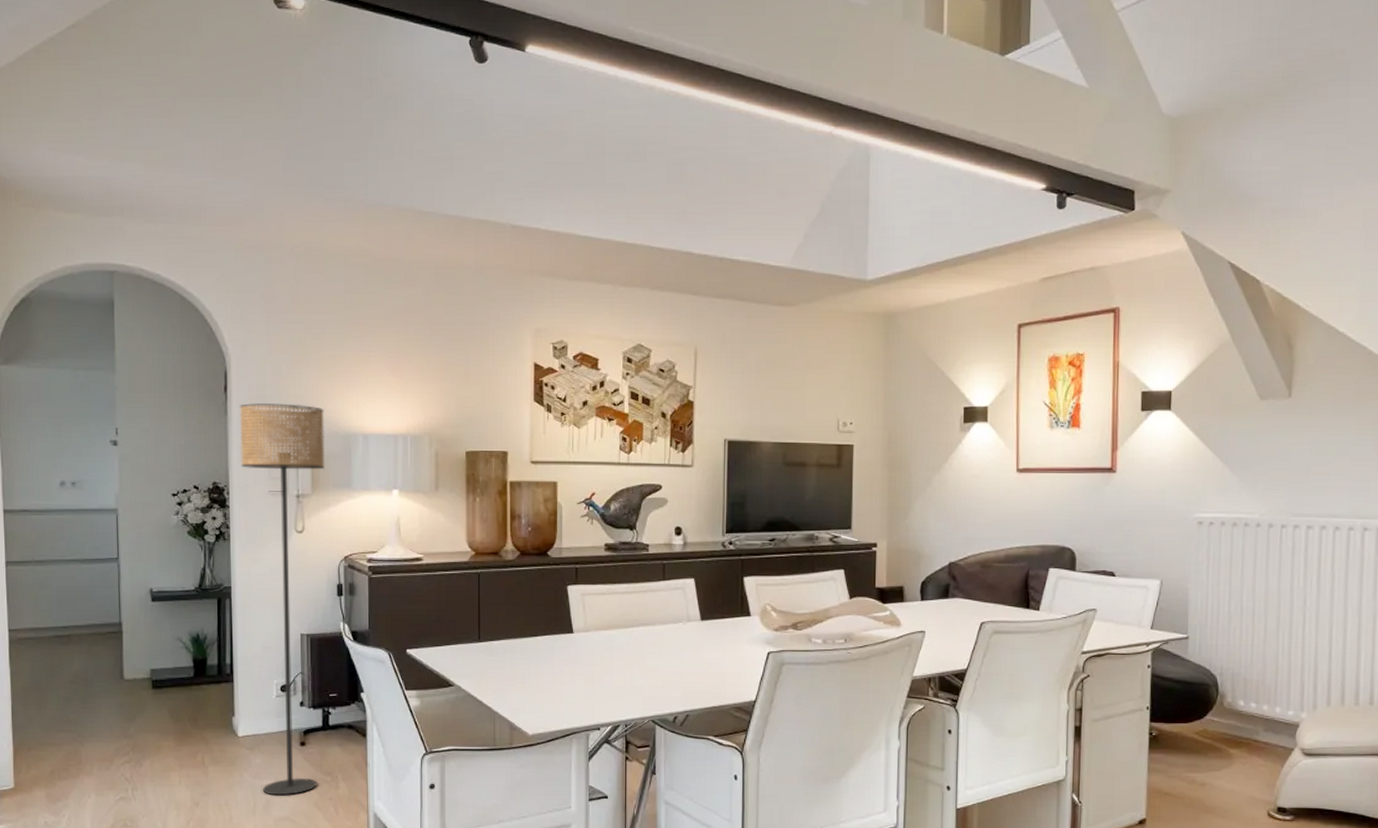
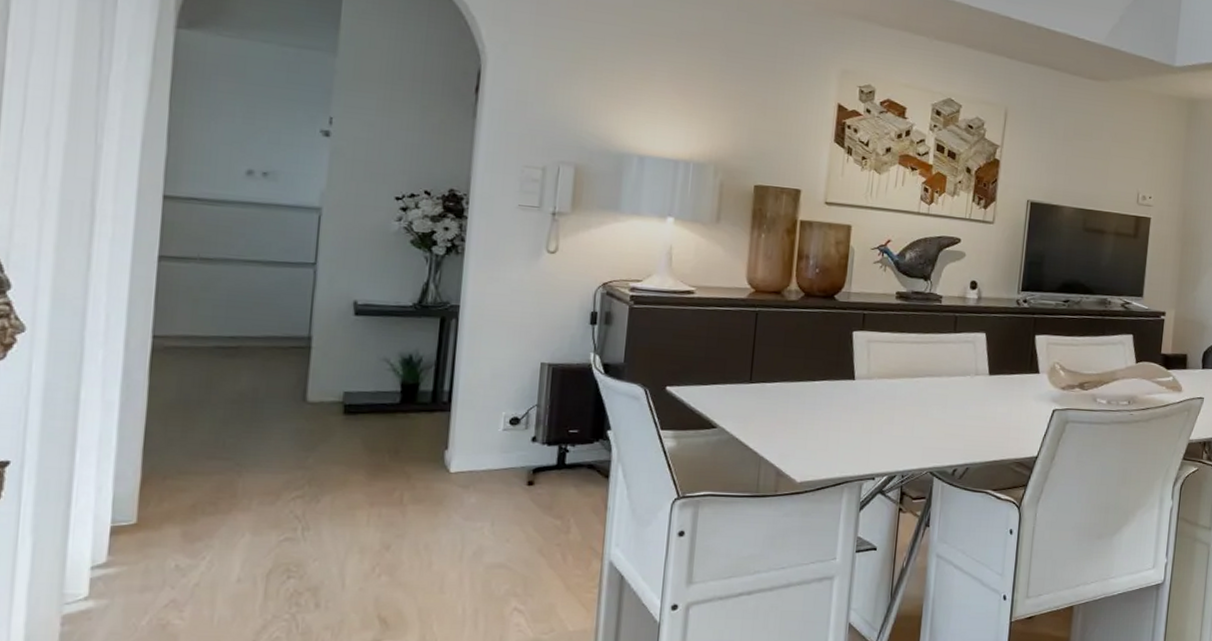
floor lamp: present [239,403,325,796] -> none [475,108,595,540]

